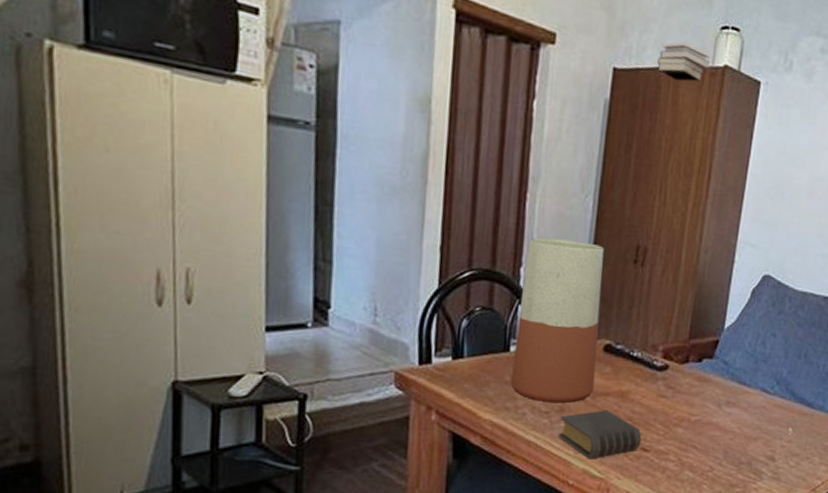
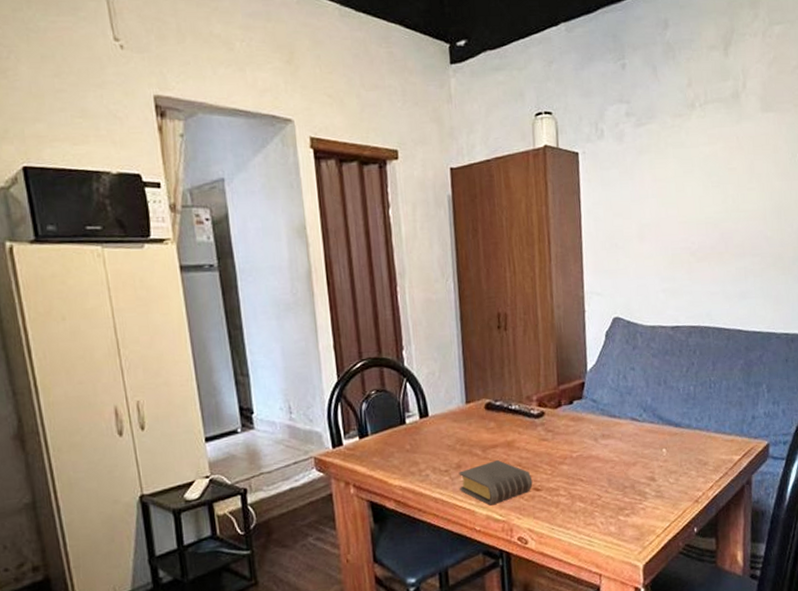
vase: present [510,237,604,403] -> none [405,318,483,462]
books: present [657,42,712,82] -> none [486,133,532,167]

